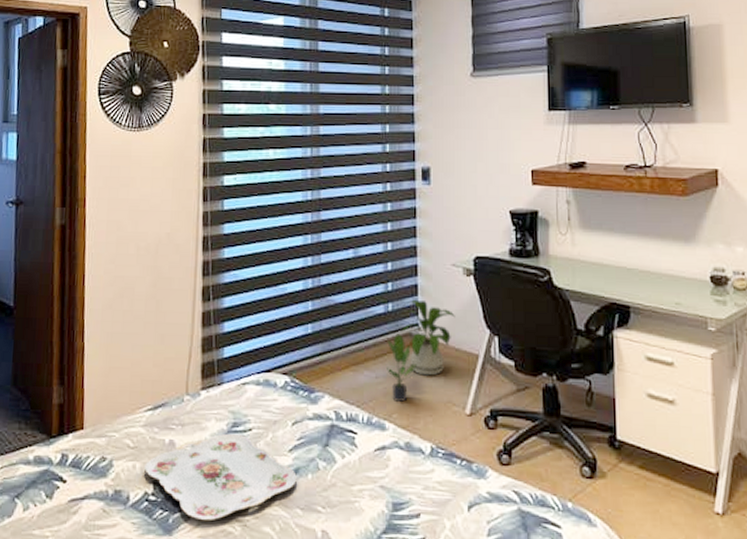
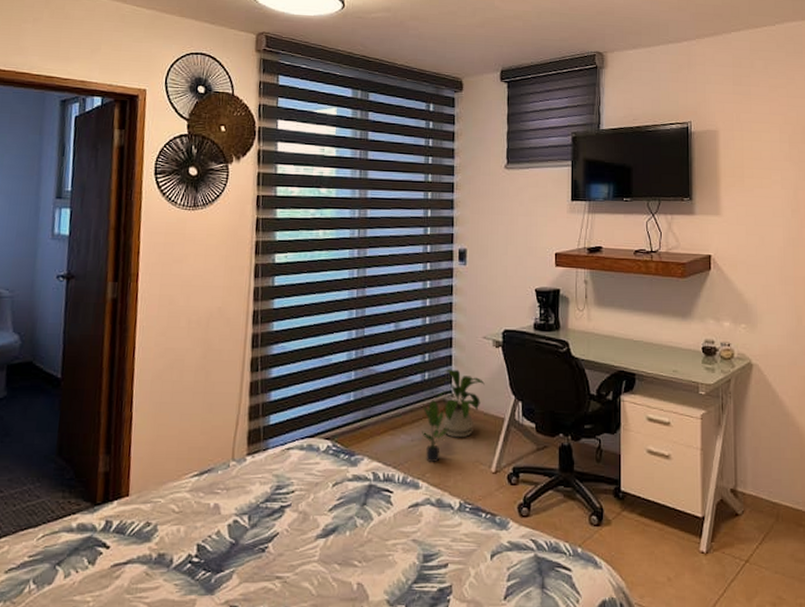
serving tray: present [145,433,297,522] -> none [189,495,336,580]

